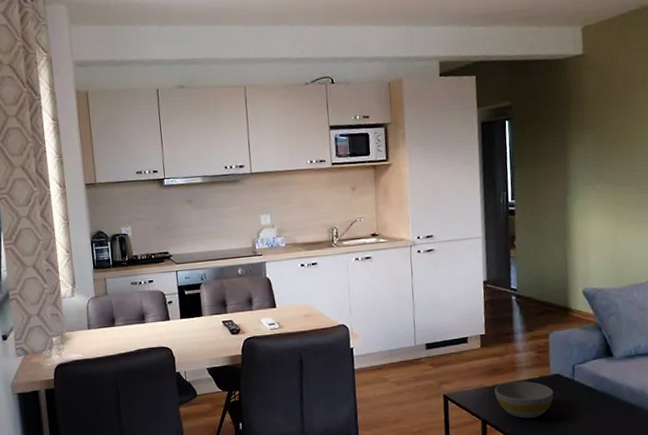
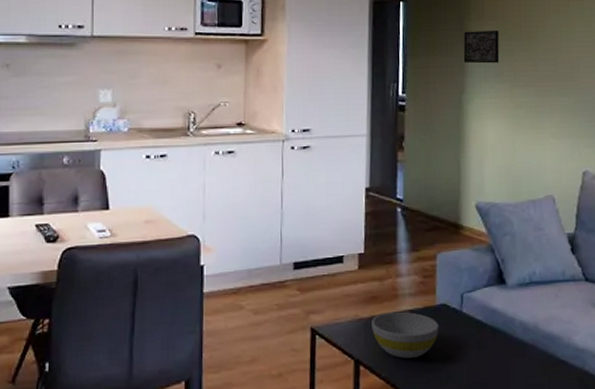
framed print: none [565,137,600,169] -> present [463,29,500,64]

